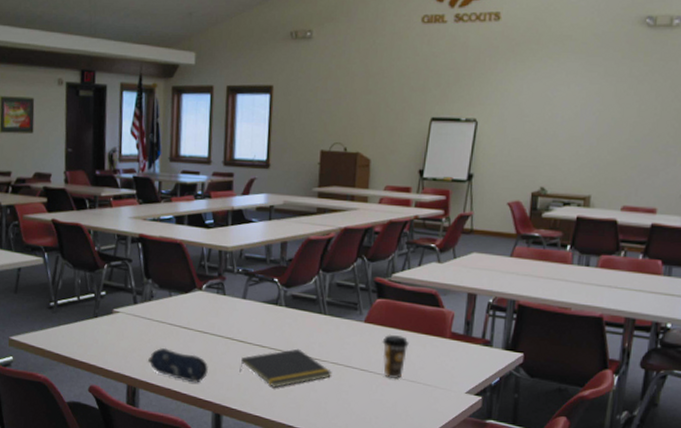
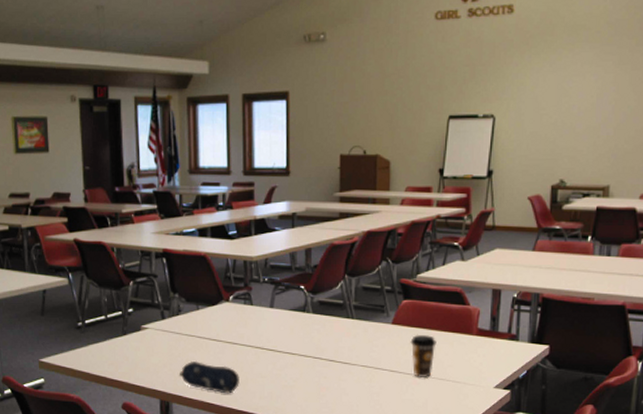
notepad: present [239,348,333,388] -> none [271,354,363,394]

